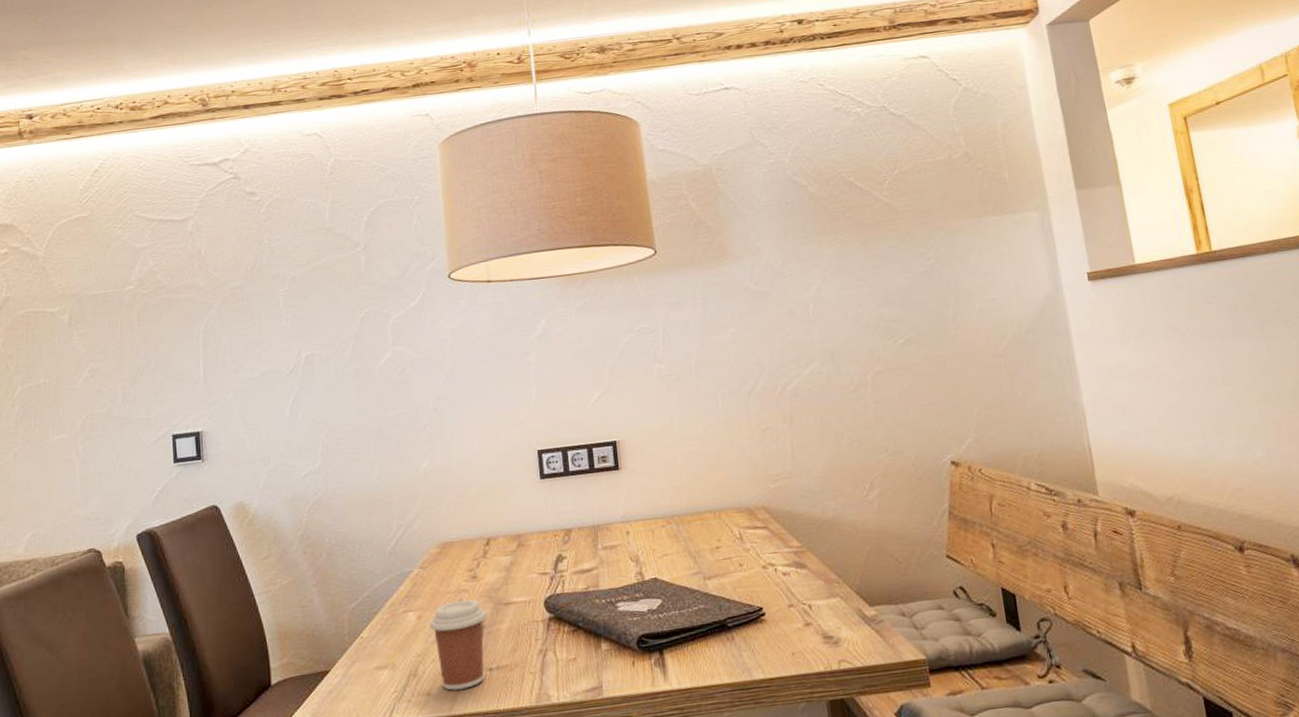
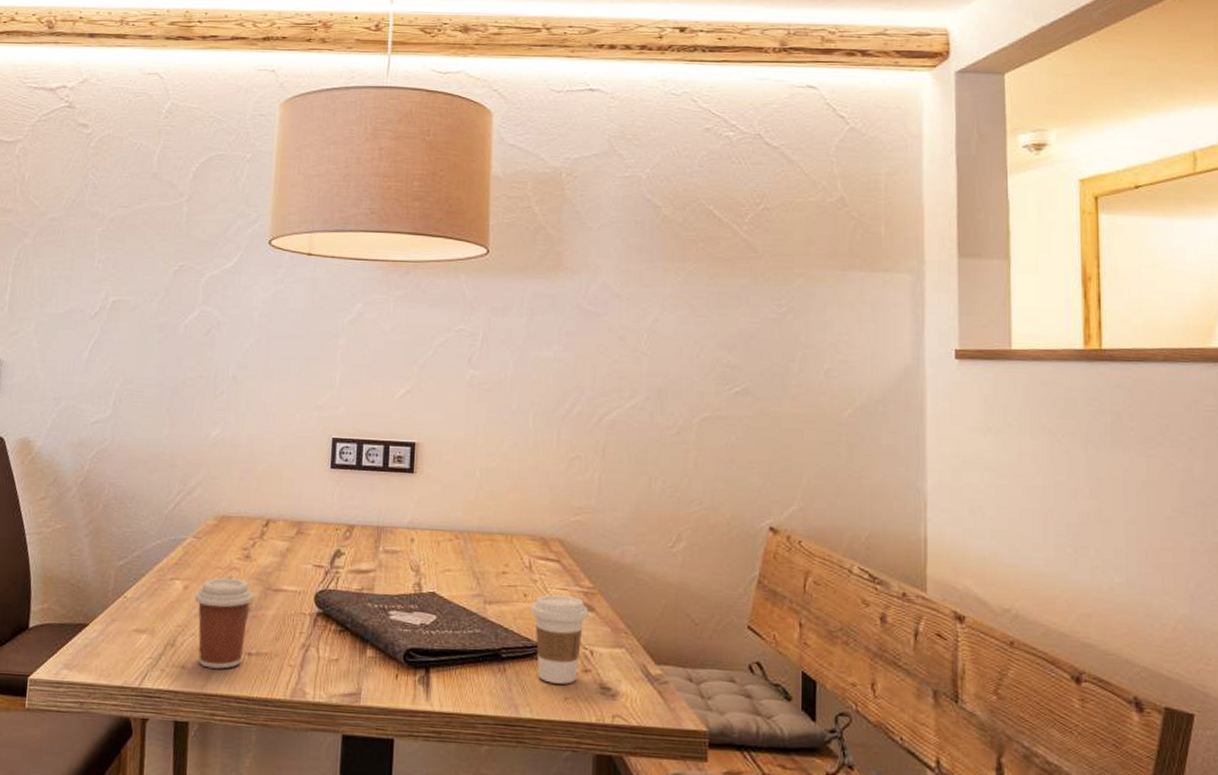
coffee cup: none [748,557,801,643] -> present [531,595,588,684]

